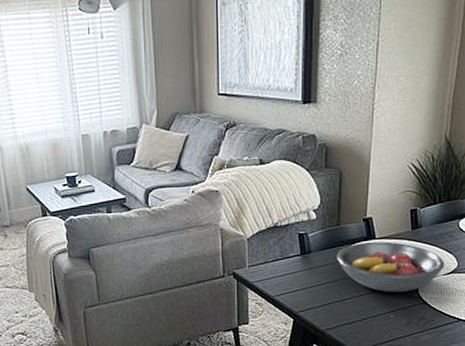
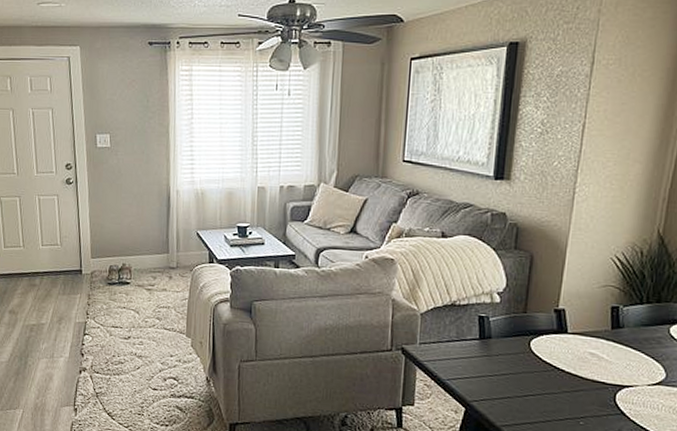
fruit bowl: present [337,241,445,292] -> none [521,335,650,398]

